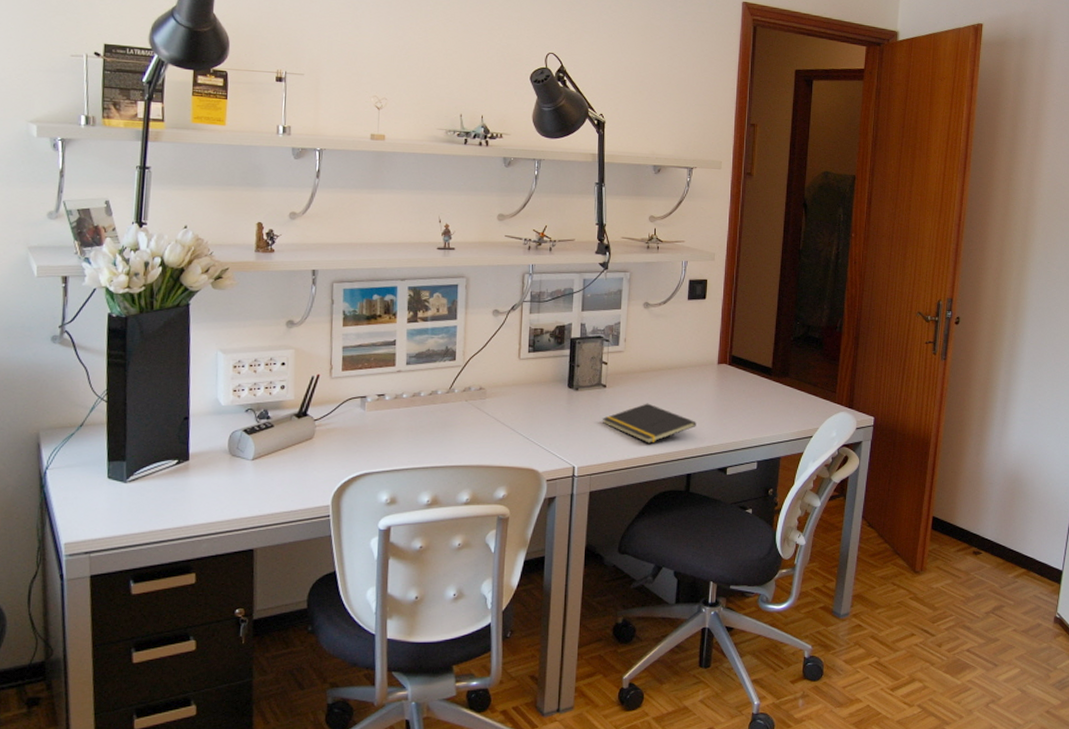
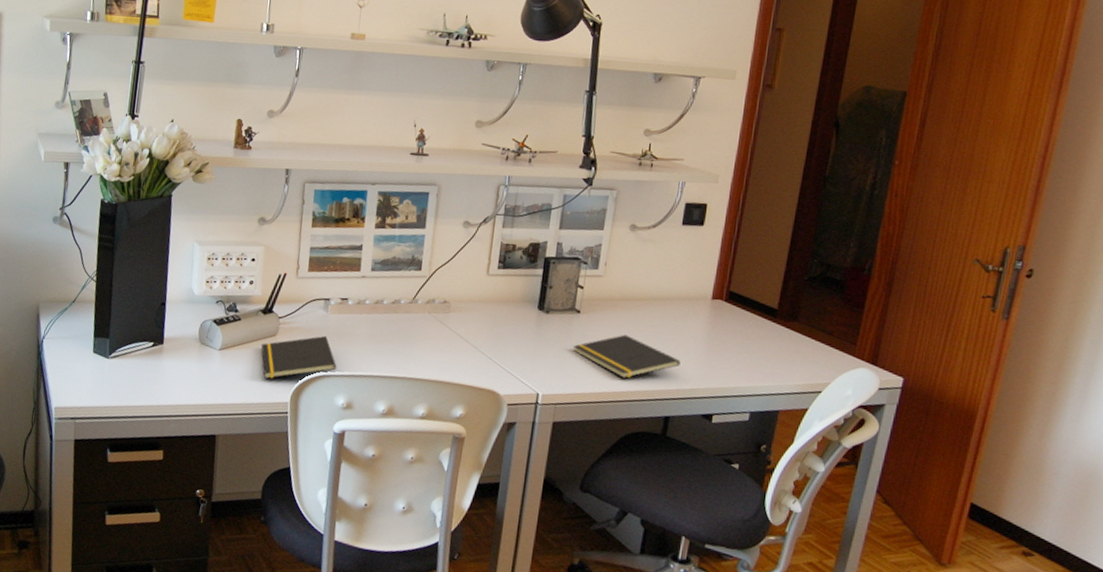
notepad: none [297,433,378,483] -> present [261,335,337,379]

